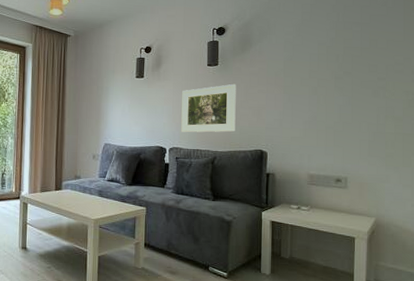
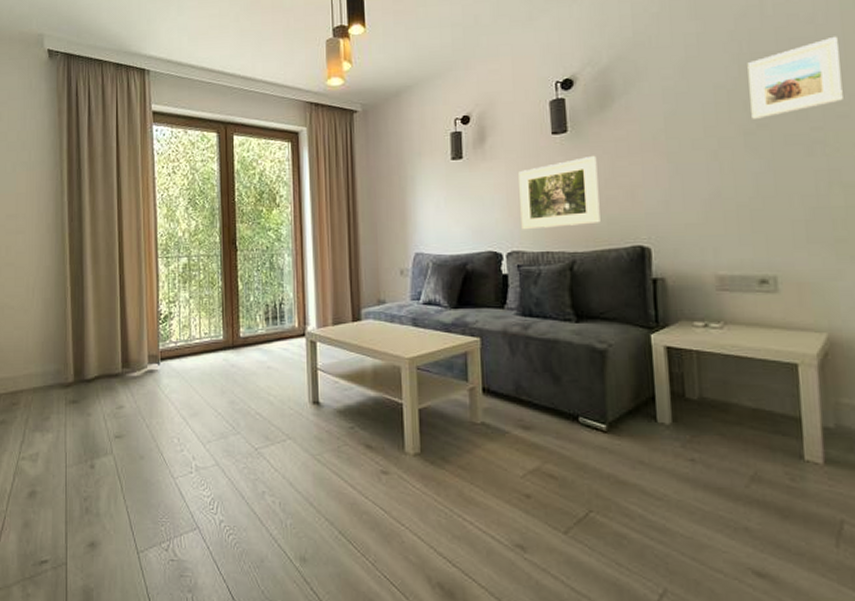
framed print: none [341,16,400,68] -> present [747,36,843,119]

